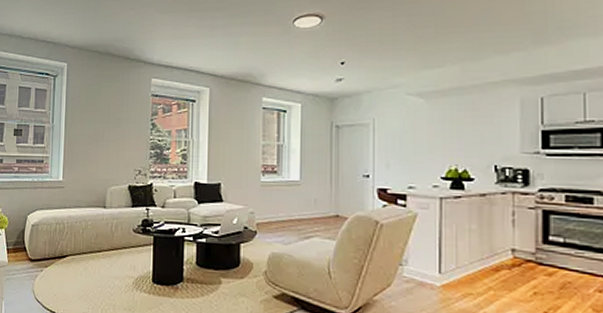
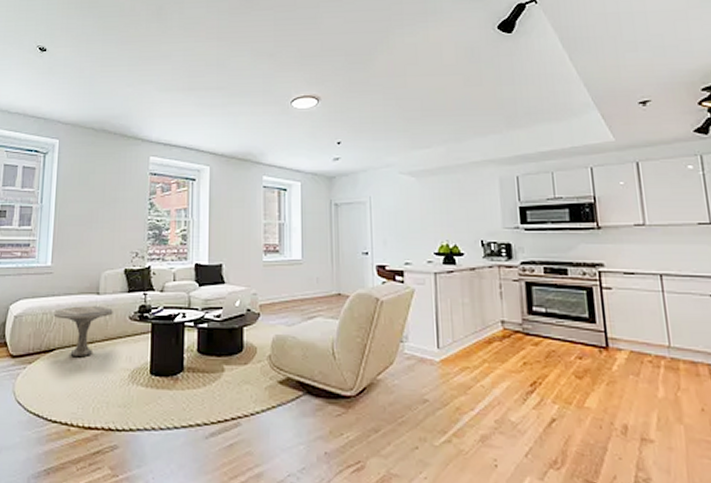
side table: none [65,218,118,264] -> present [53,306,113,358]

